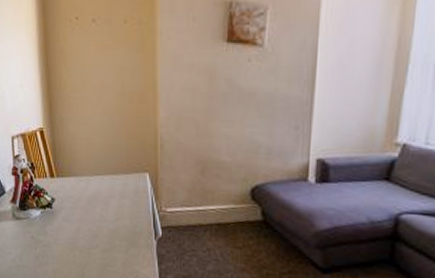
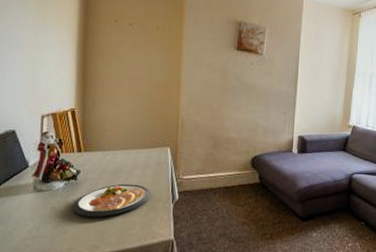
dish: none [50,214,131,251] -> present [72,184,152,218]

